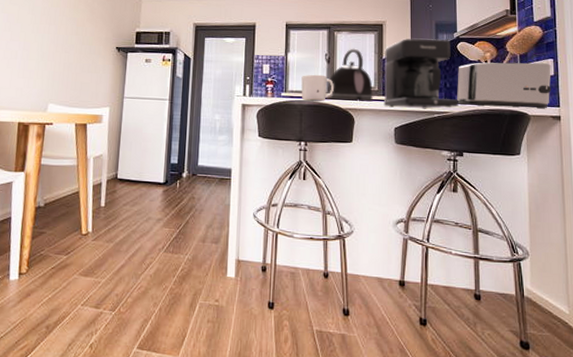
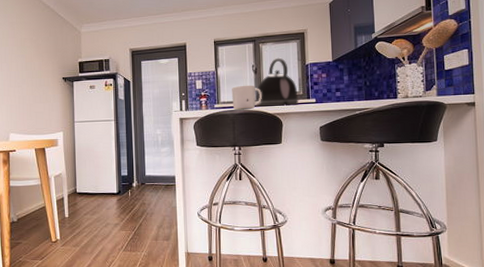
coffee maker: present [383,38,458,109] -> none [307,40,378,109]
toaster: present [457,62,552,109] -> none [376,54,467,101]

